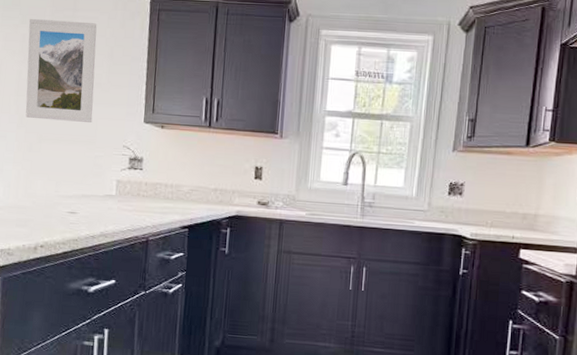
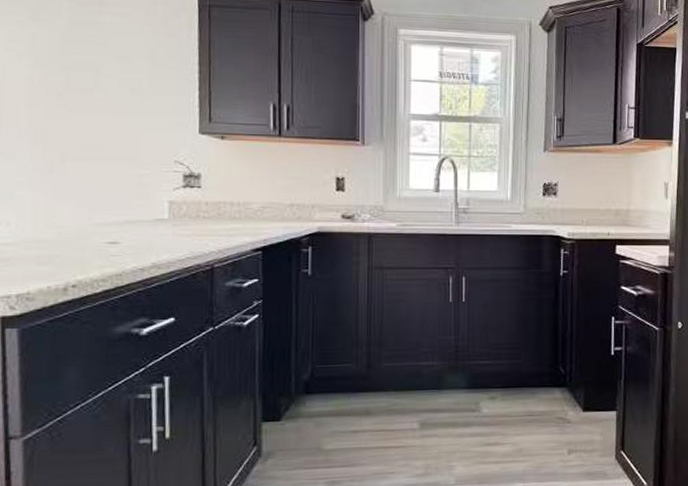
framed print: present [25,18,97,122] -> none [40,13,133,135]

